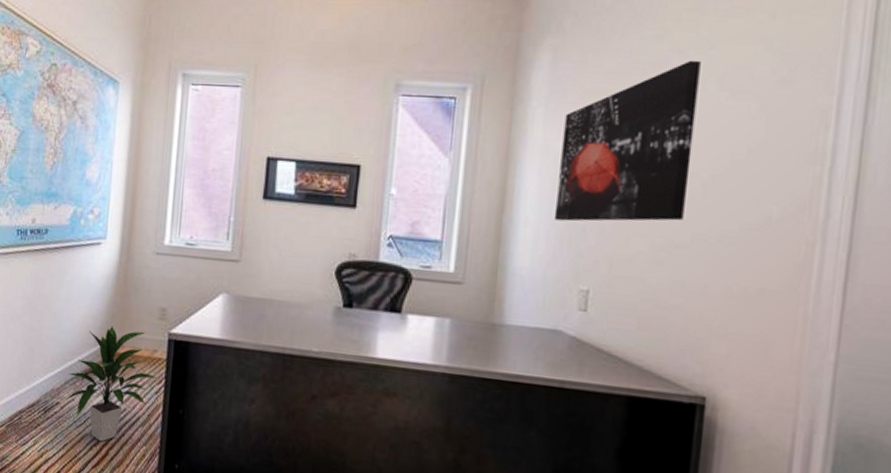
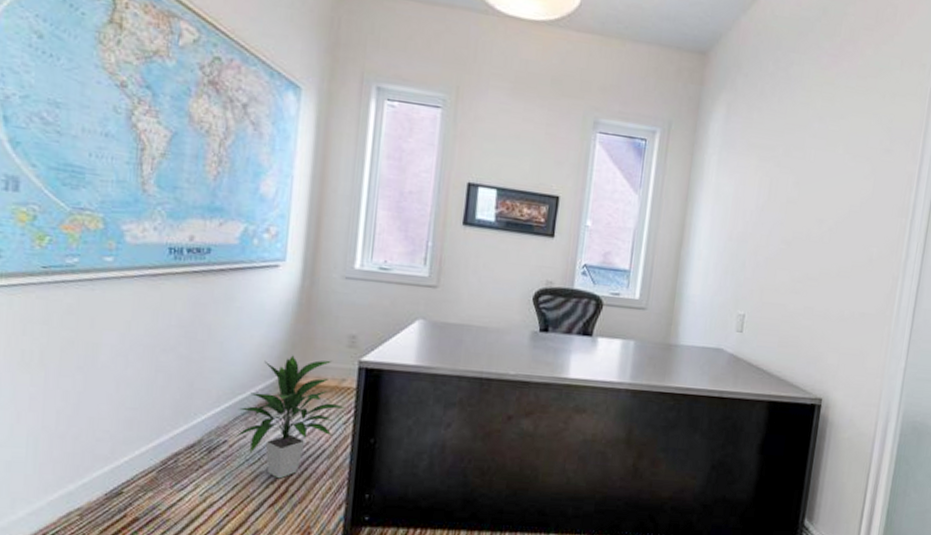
wall art: present [554,60,701,222] -> none [721,126,834,258]

